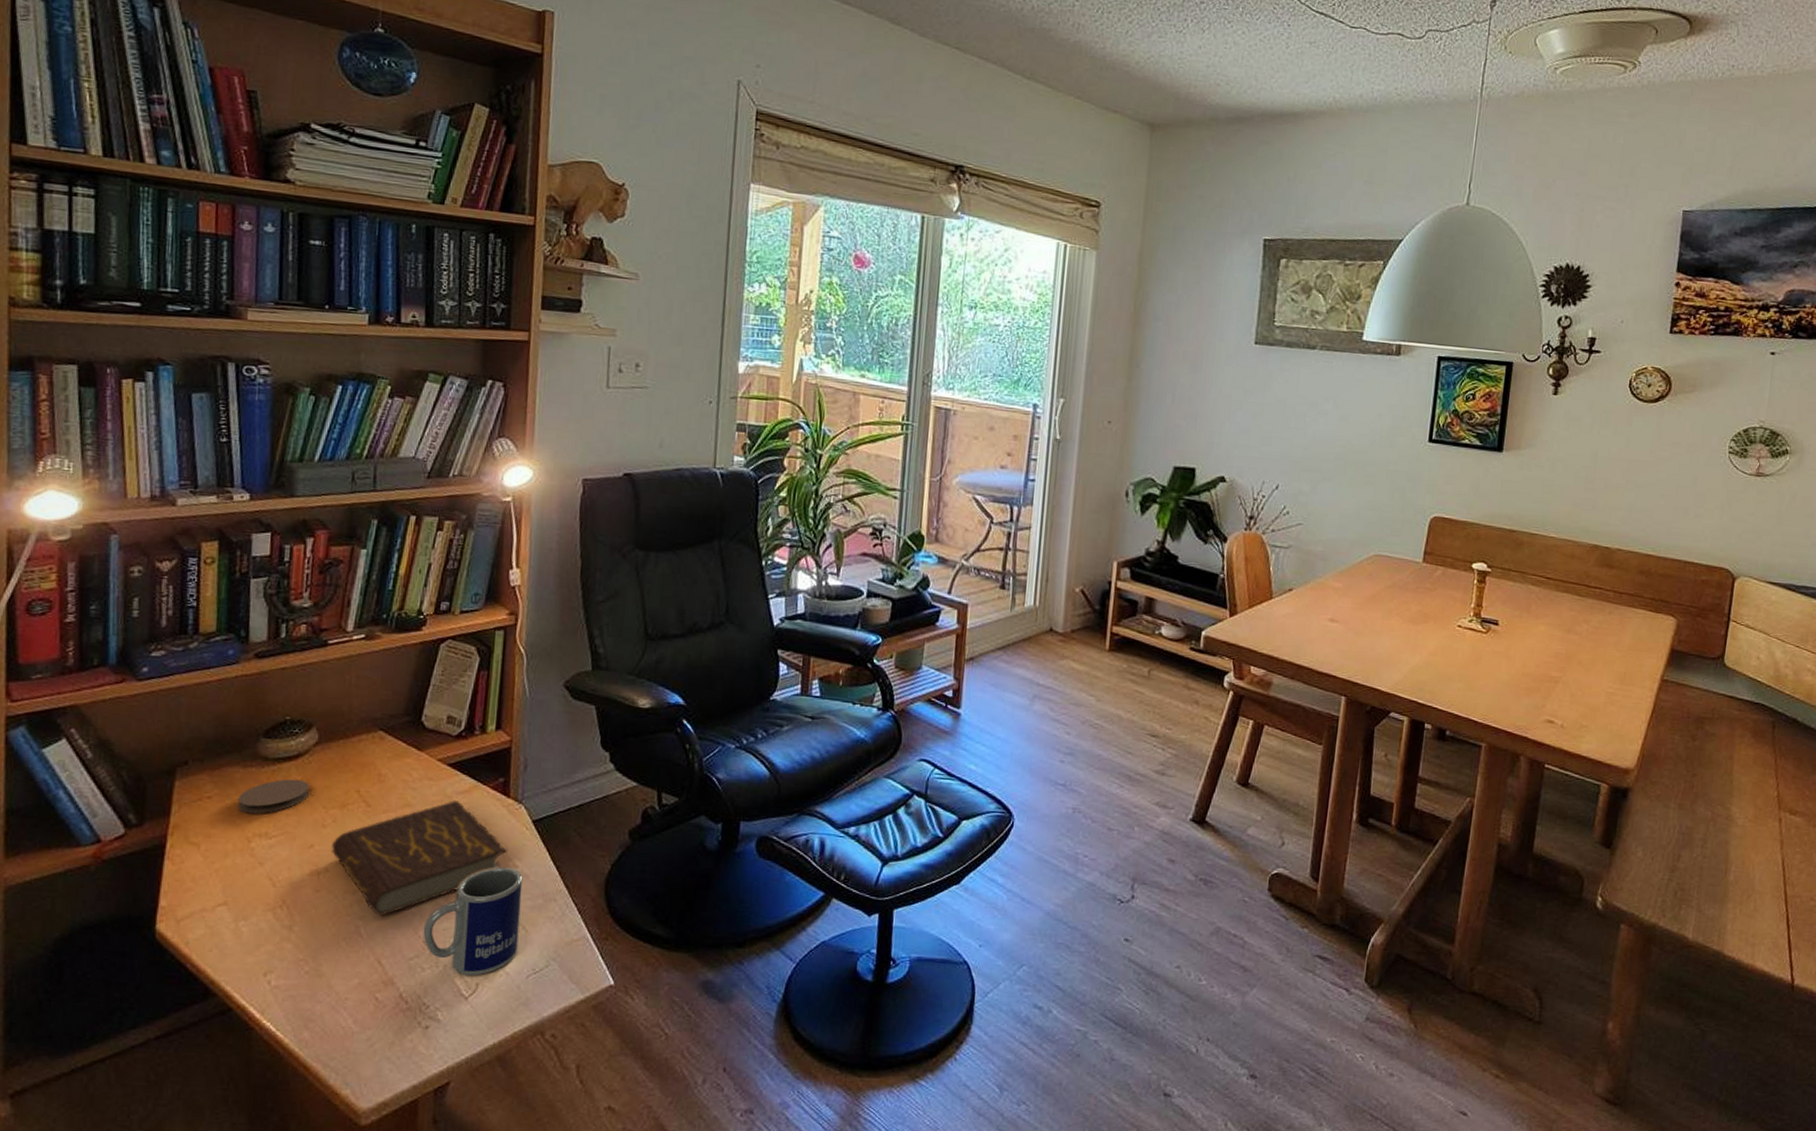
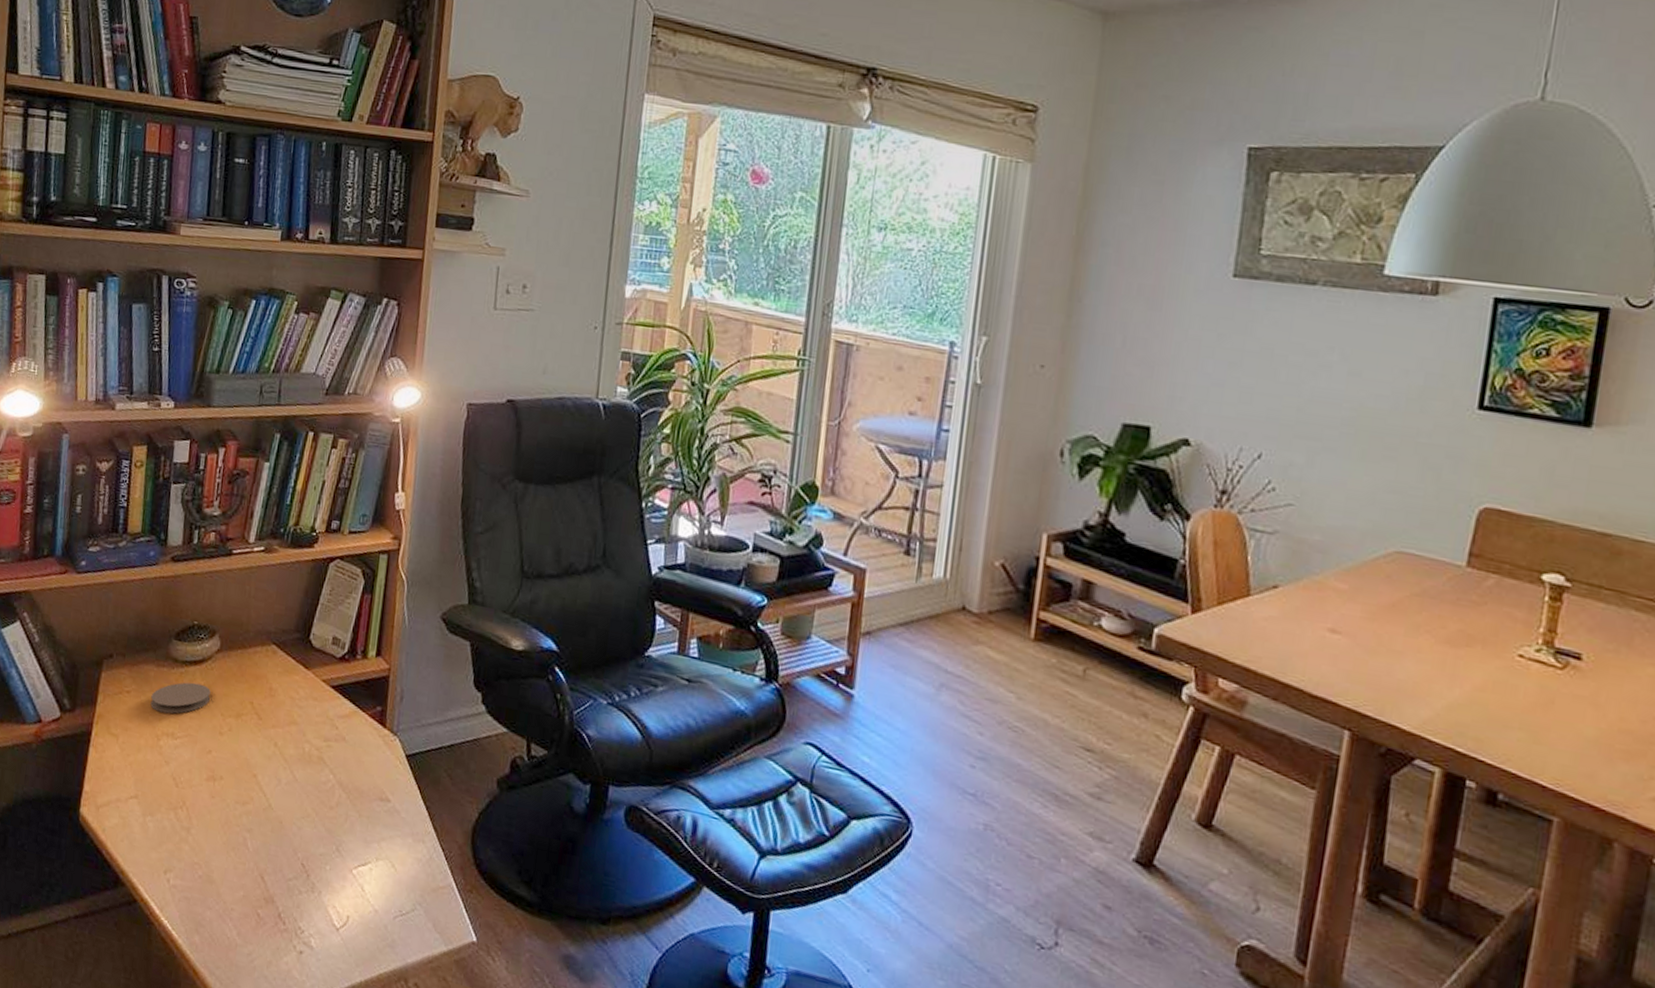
book: present [331,800,508,916] -> none [226,724,382,832]
mug: present [423,867,523,976] -> none [301,798,395,909]

